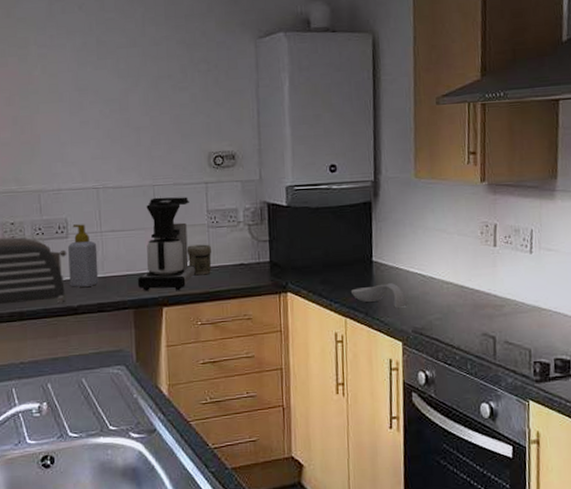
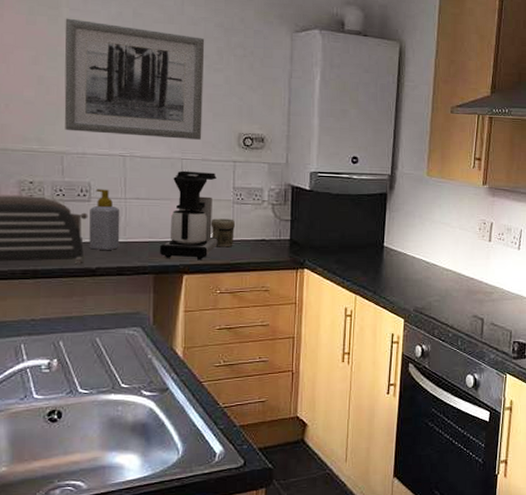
wall art: none [34,55,172,169] -> present [64,18,205,140]
spoon rest: present [350,283,407,308] -> none [362,267,411,289]

